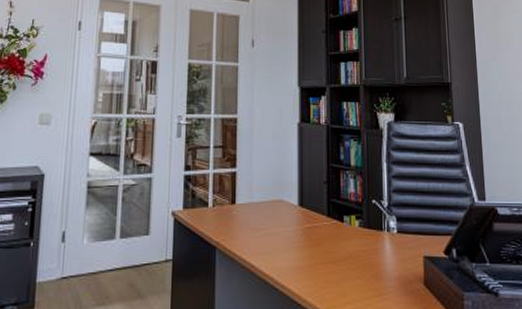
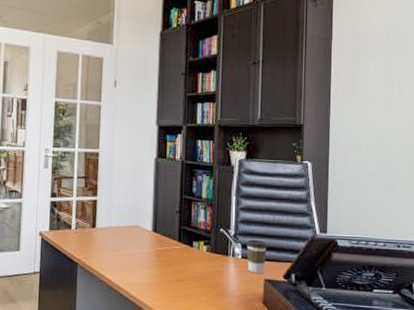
coffee cup: none [402,211,424,250] -> present [246,239,267,273]

